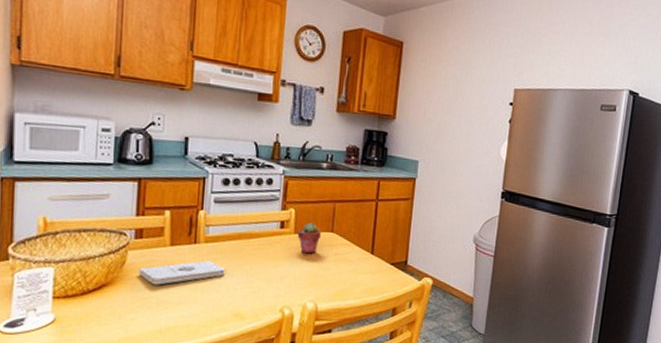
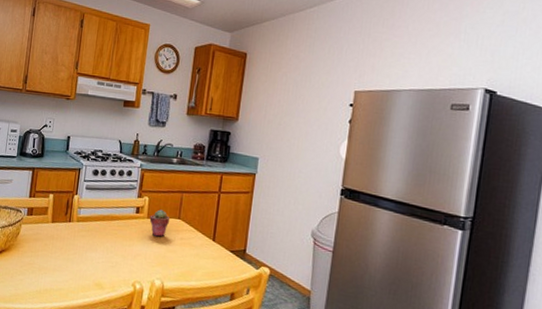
notepad: present [139,261,225,285] -> none [28,236,91,254]

